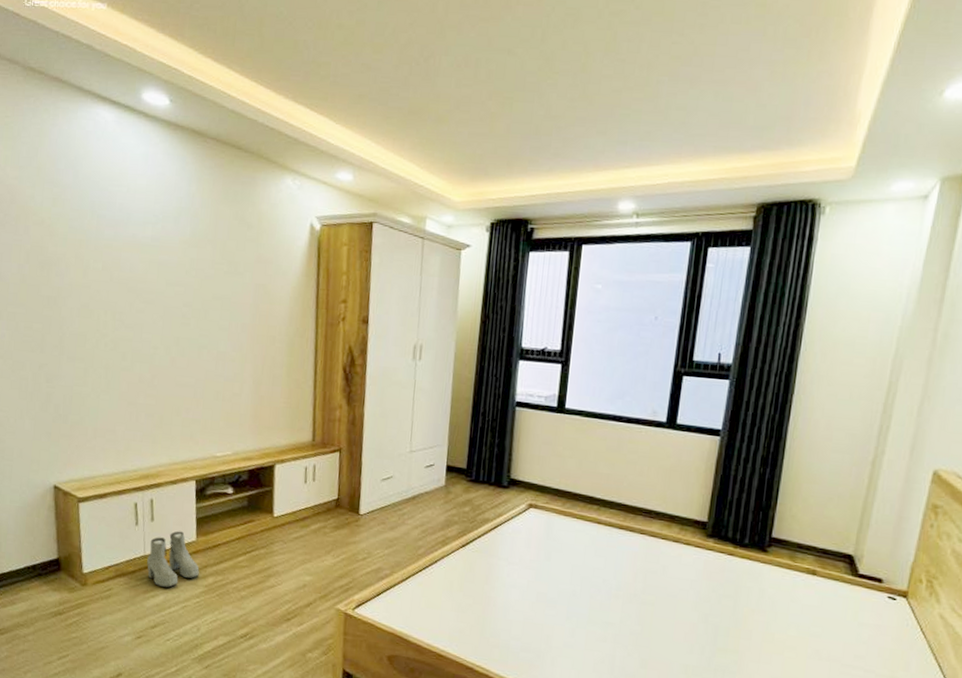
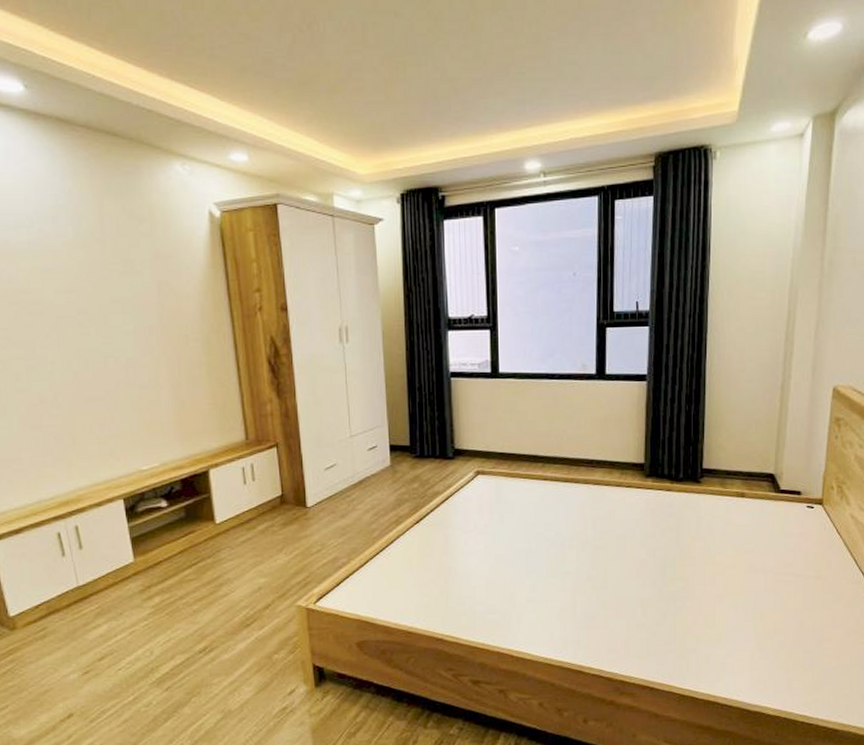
boots: present [147,531,200,588] -> none [82,554,143,616]

